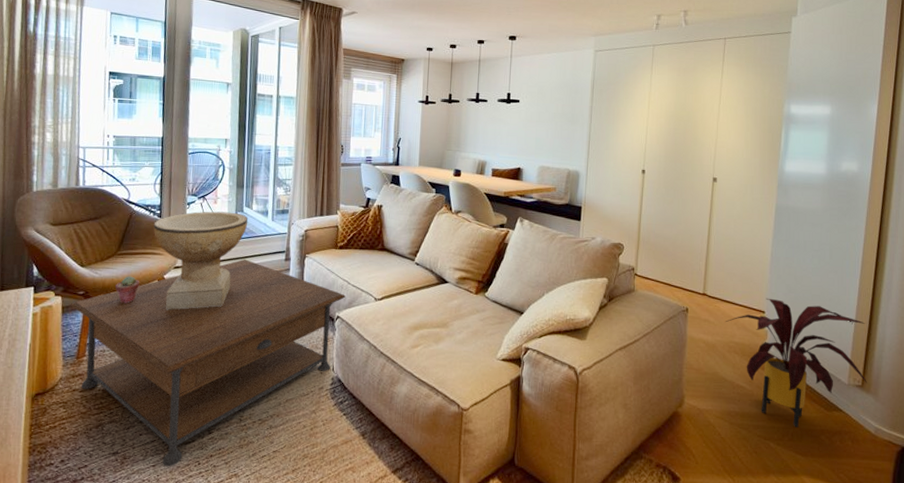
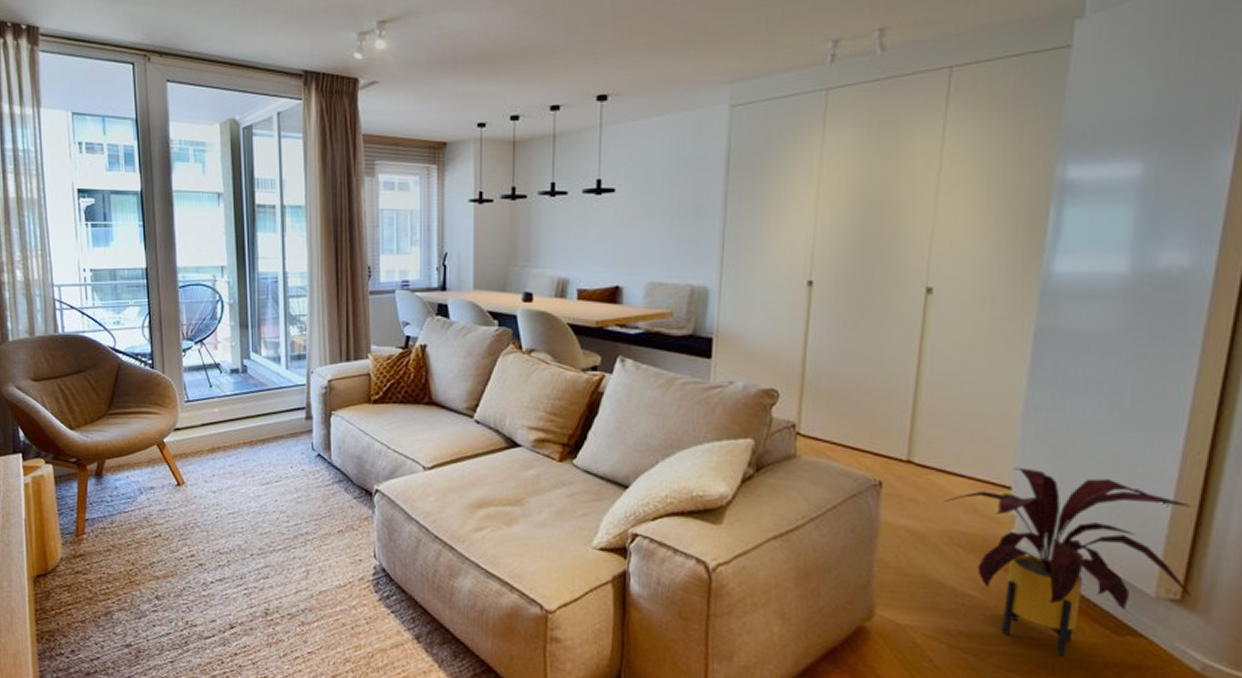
coffee table: present [71,259,345,467] -> none [64,419,385,664]
potted succulent: present [115,276,140,304] -> none [109,440,137,473]
decorative bowl: present [153,211,249,310] -> none [146,359,257,481]

